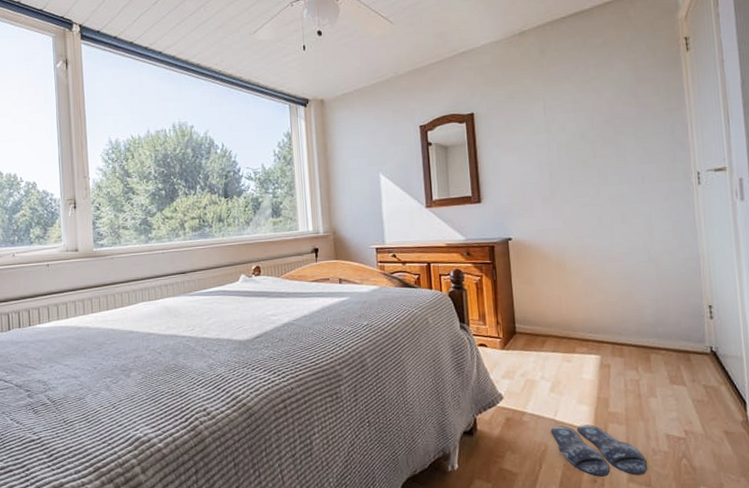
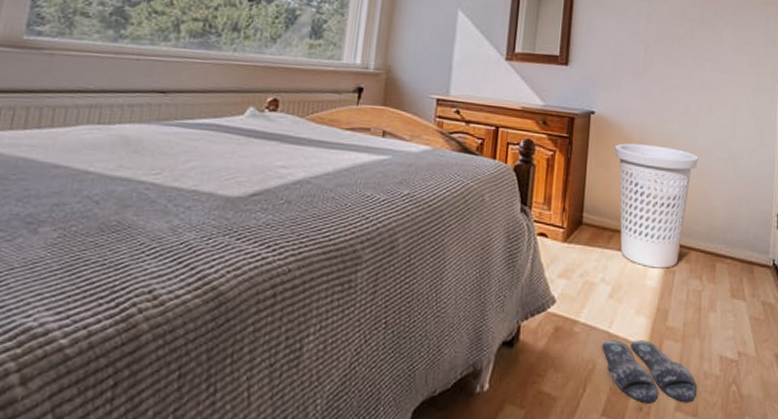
laundry basket: none [535,259,619,364] -> present [614,143,699,269]

